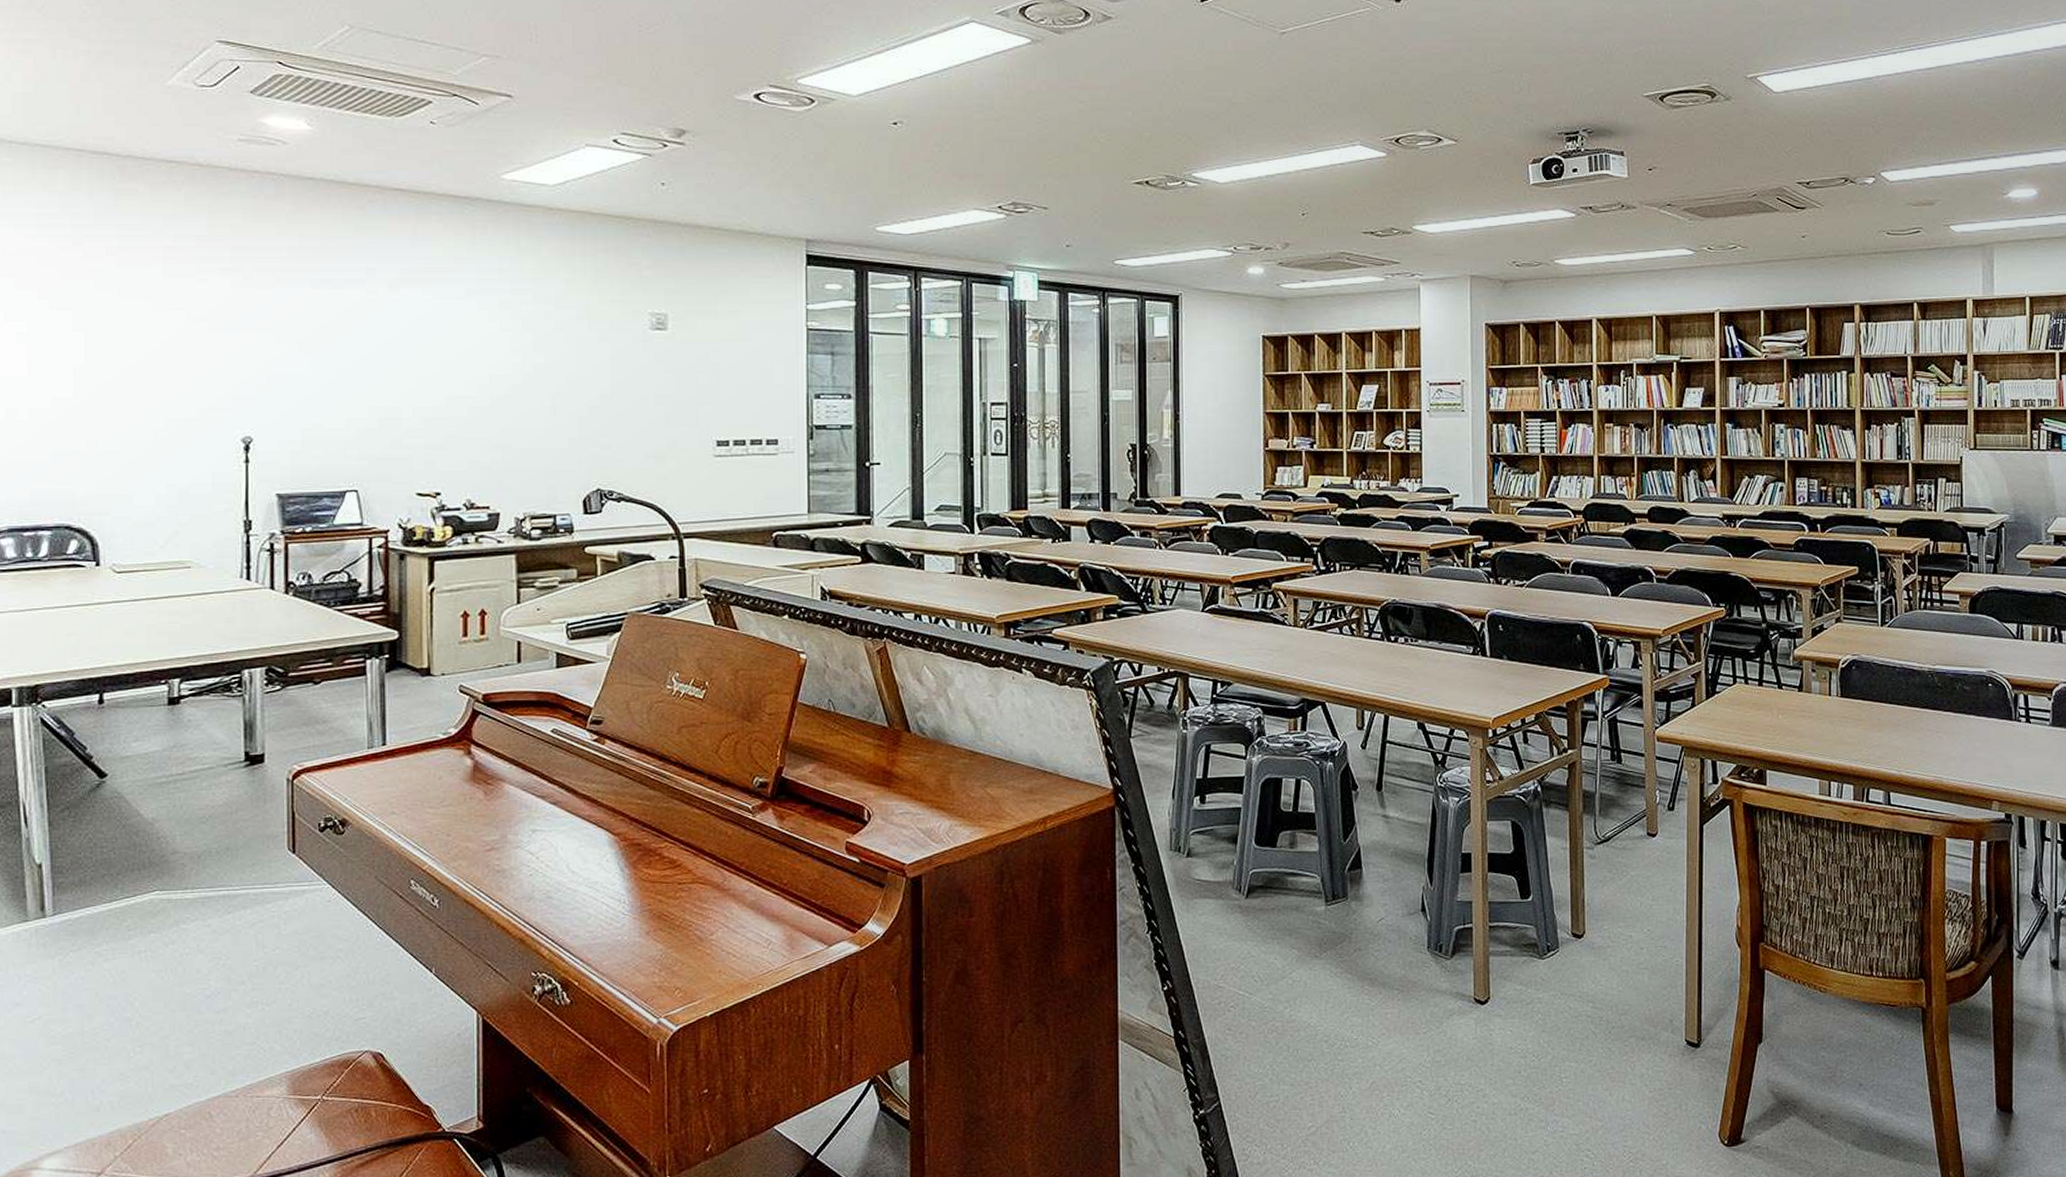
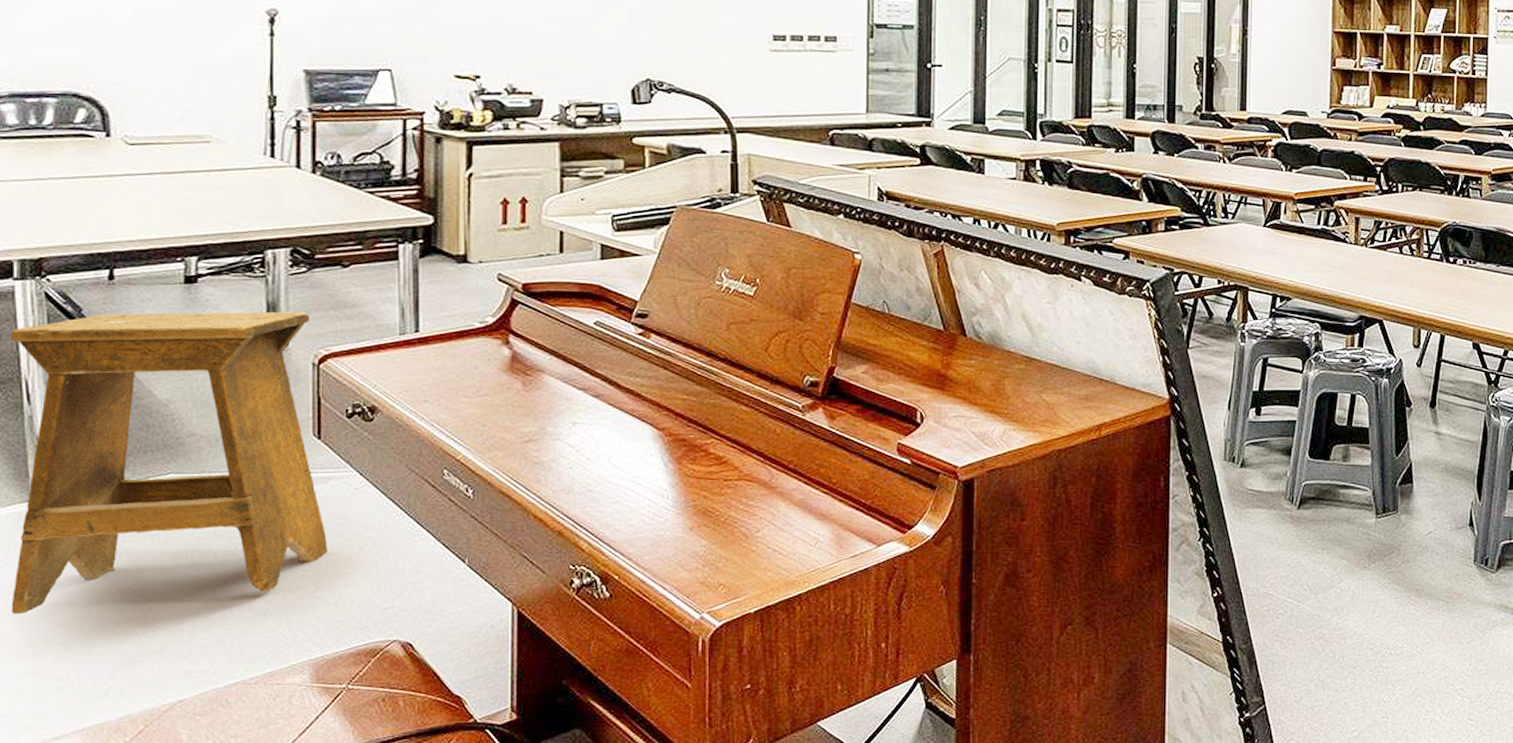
stool: none [10,729,302,1032] -> present [11,311,327,614]

